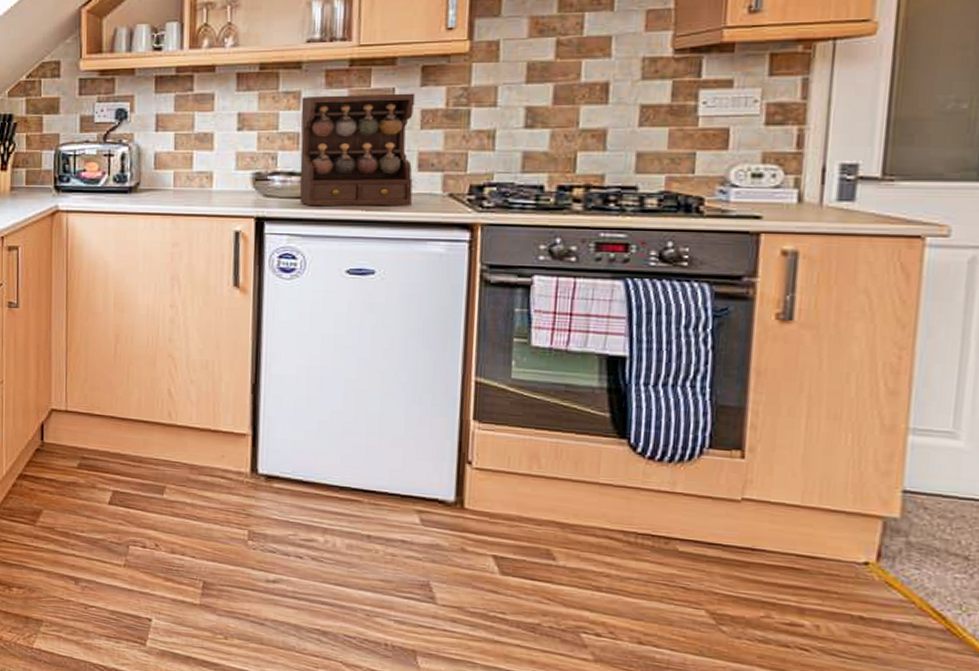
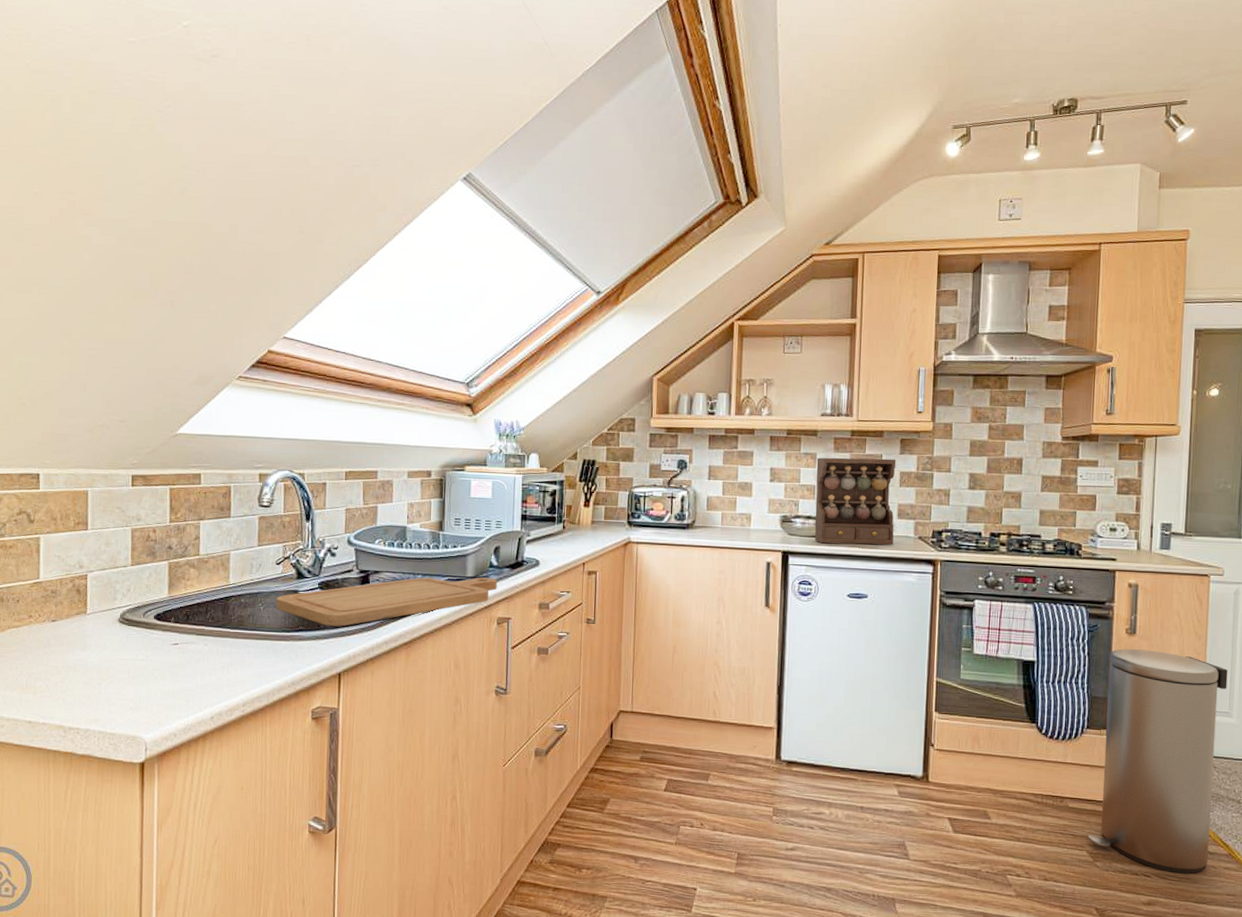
pedal bin: none [707,341,954,652] -> present [1087,649,1228,874]

